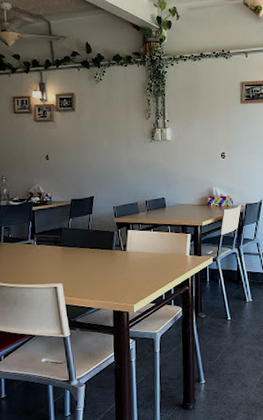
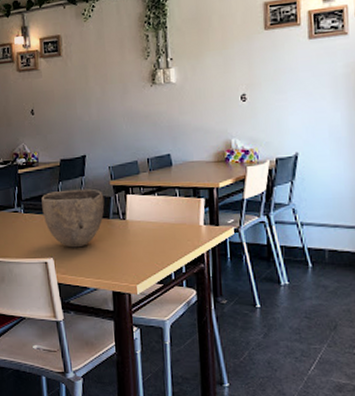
bowl: none [53,224,109,275] -> present [41,188,105,248]

